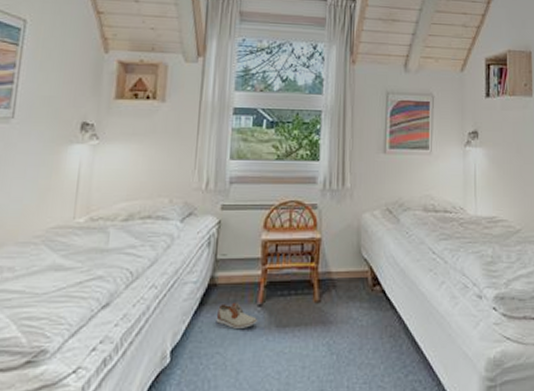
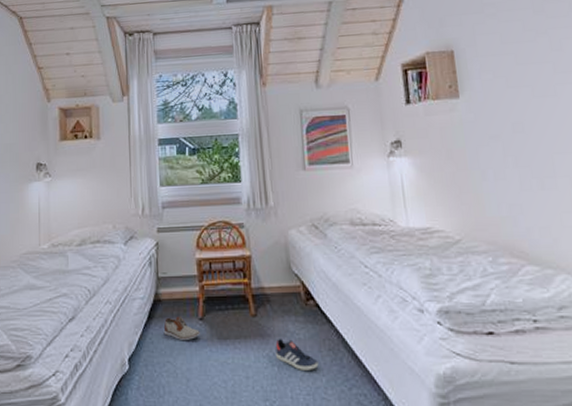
sneaker: none [336,325,378,358] -> present [275,338,319,370]

